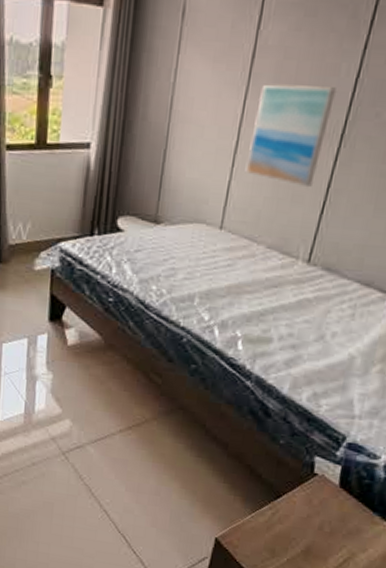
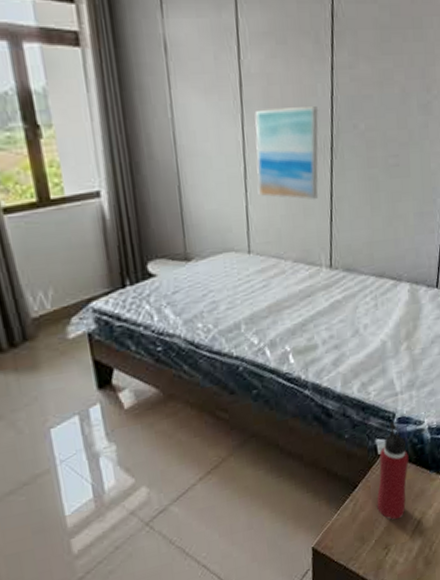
water bottle: none [298,444,352,549] -> present [377,422,409,520]

